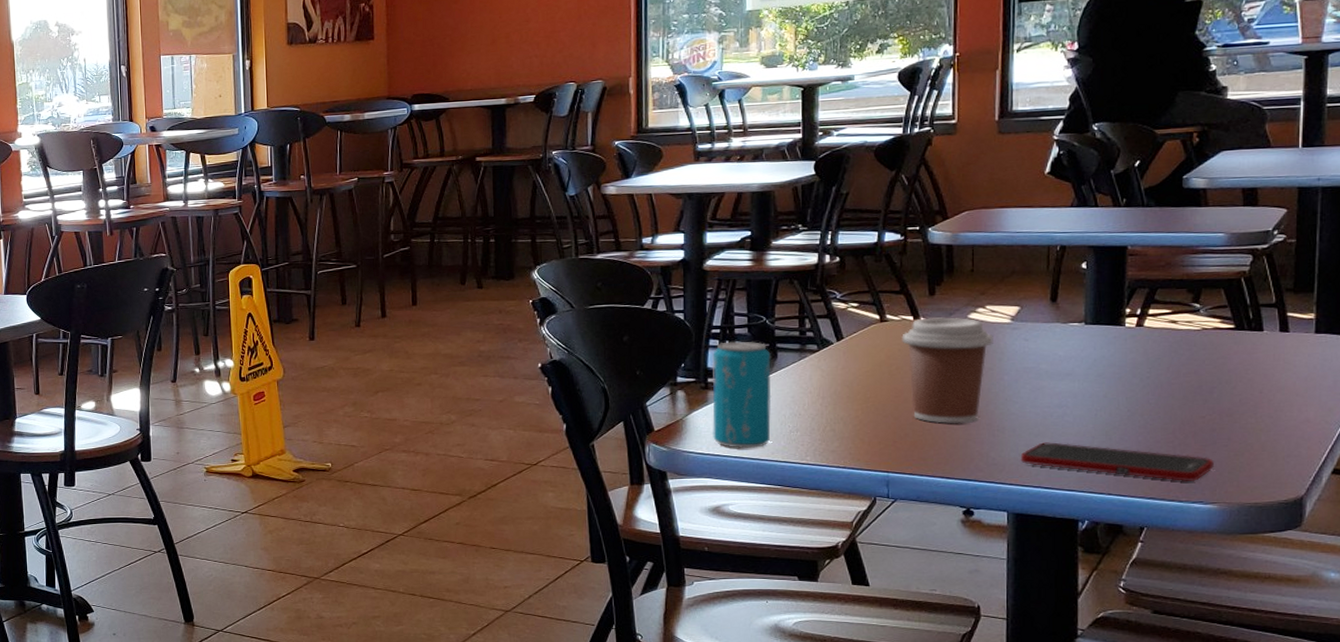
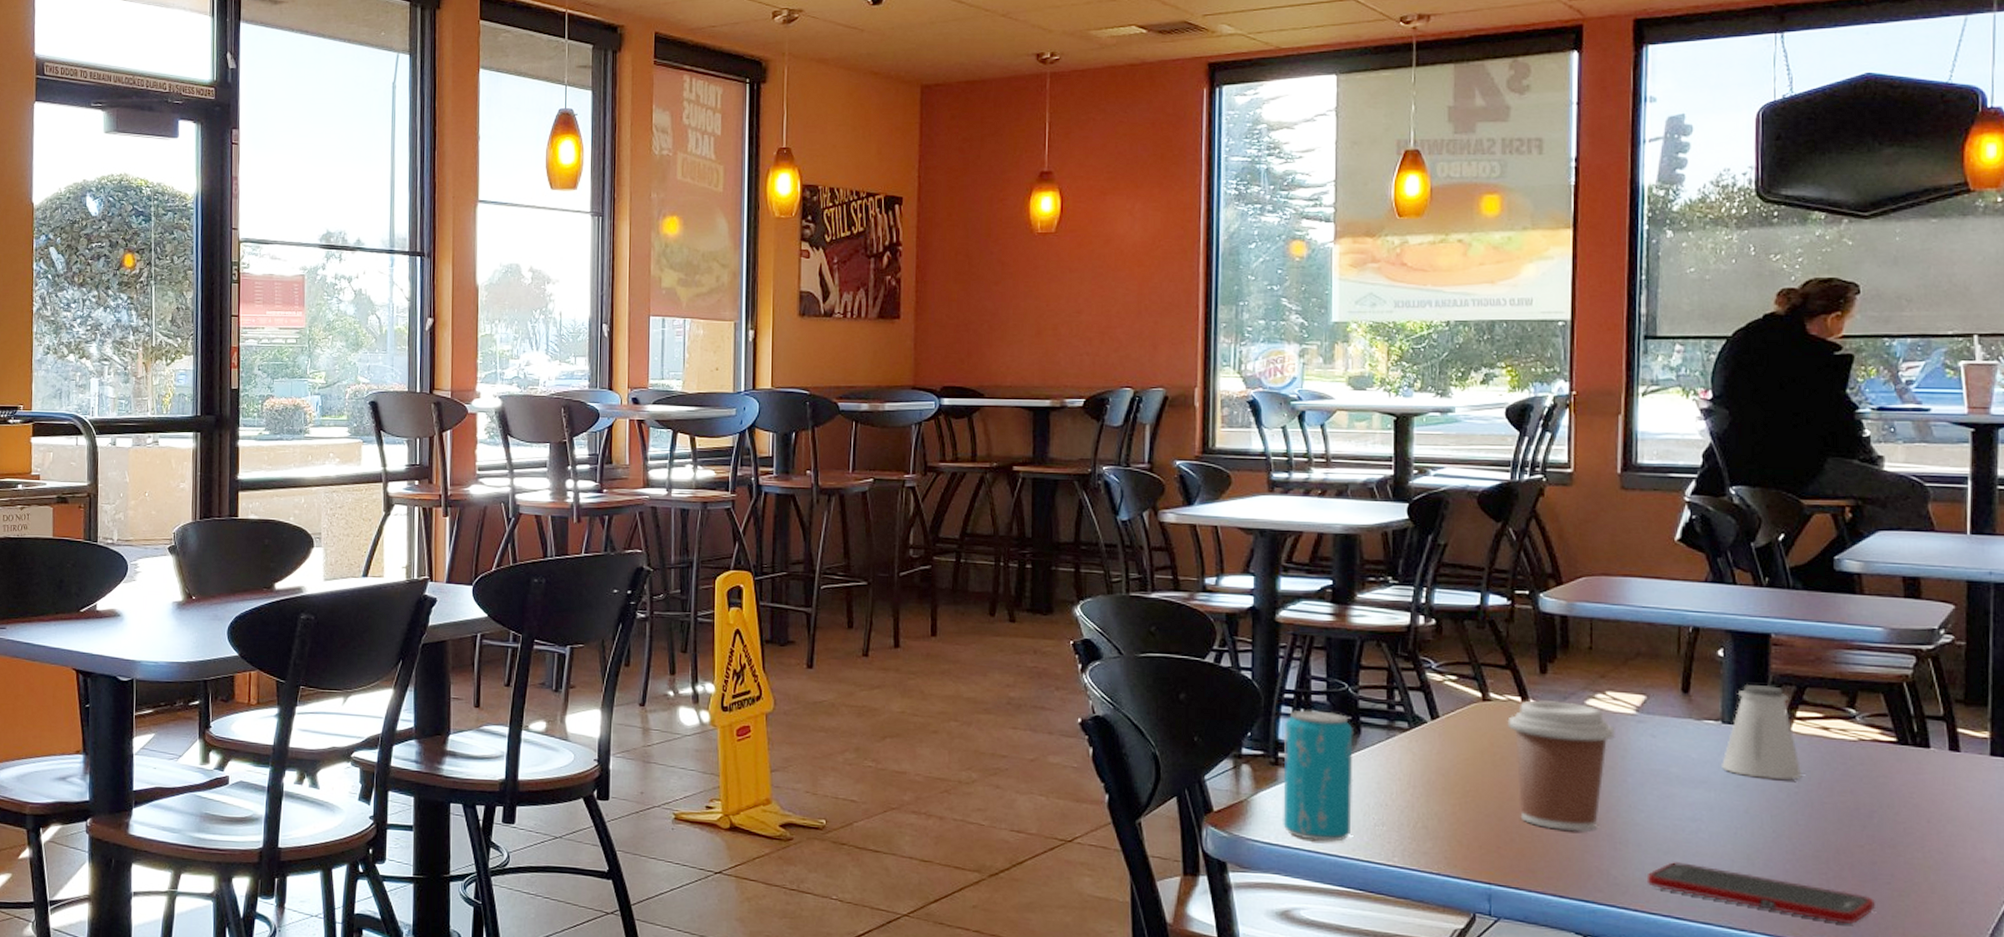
saltshaker: none [1083,289,1153,368] -> present [1720,683,1802,780]

